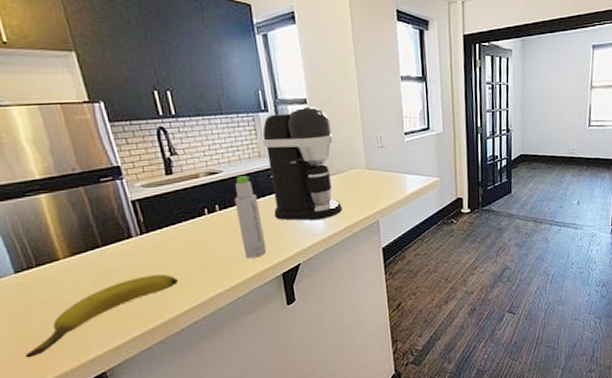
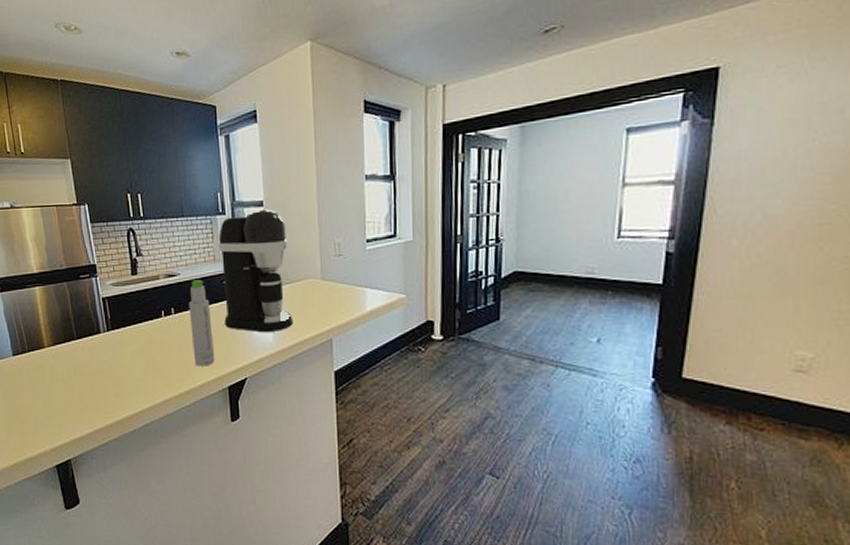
banana: present [24,274,178,358] -> none [13,372,134,435]

